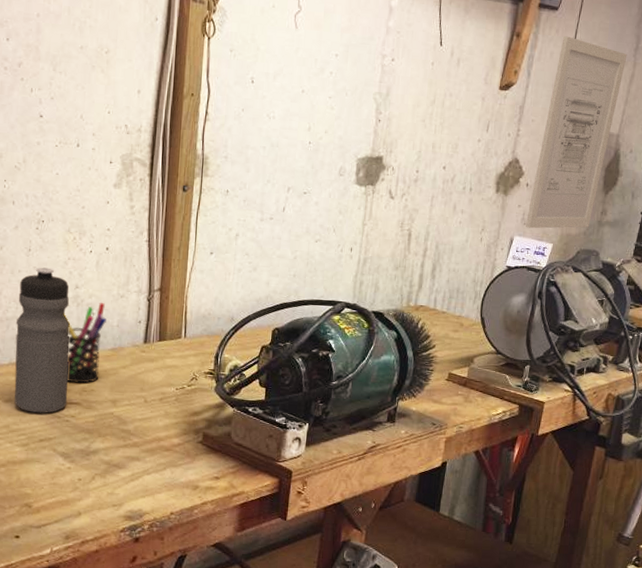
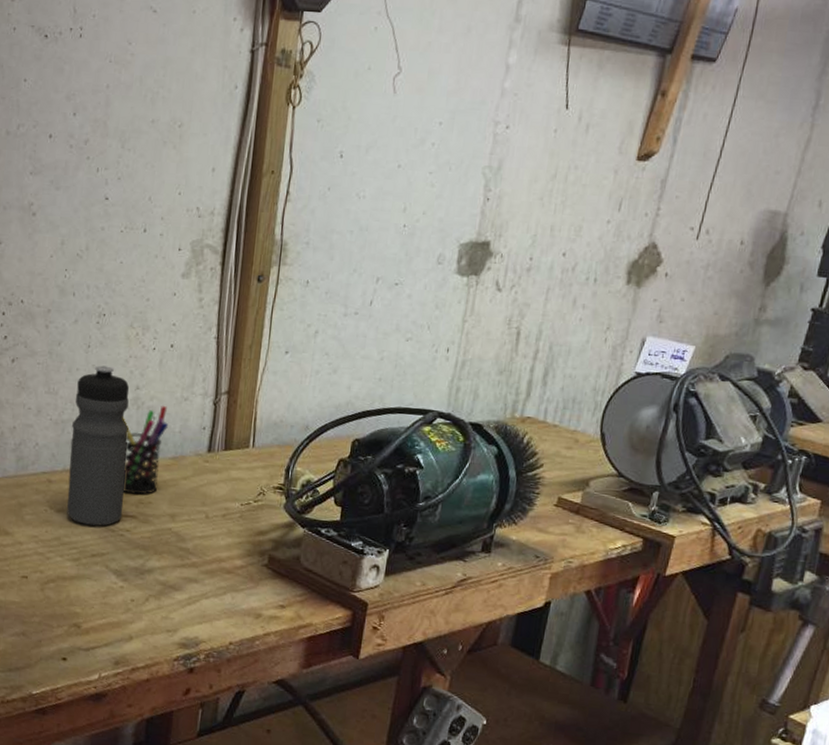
wall art: present [526,36,627,229] -> none [662,93,803,328]

